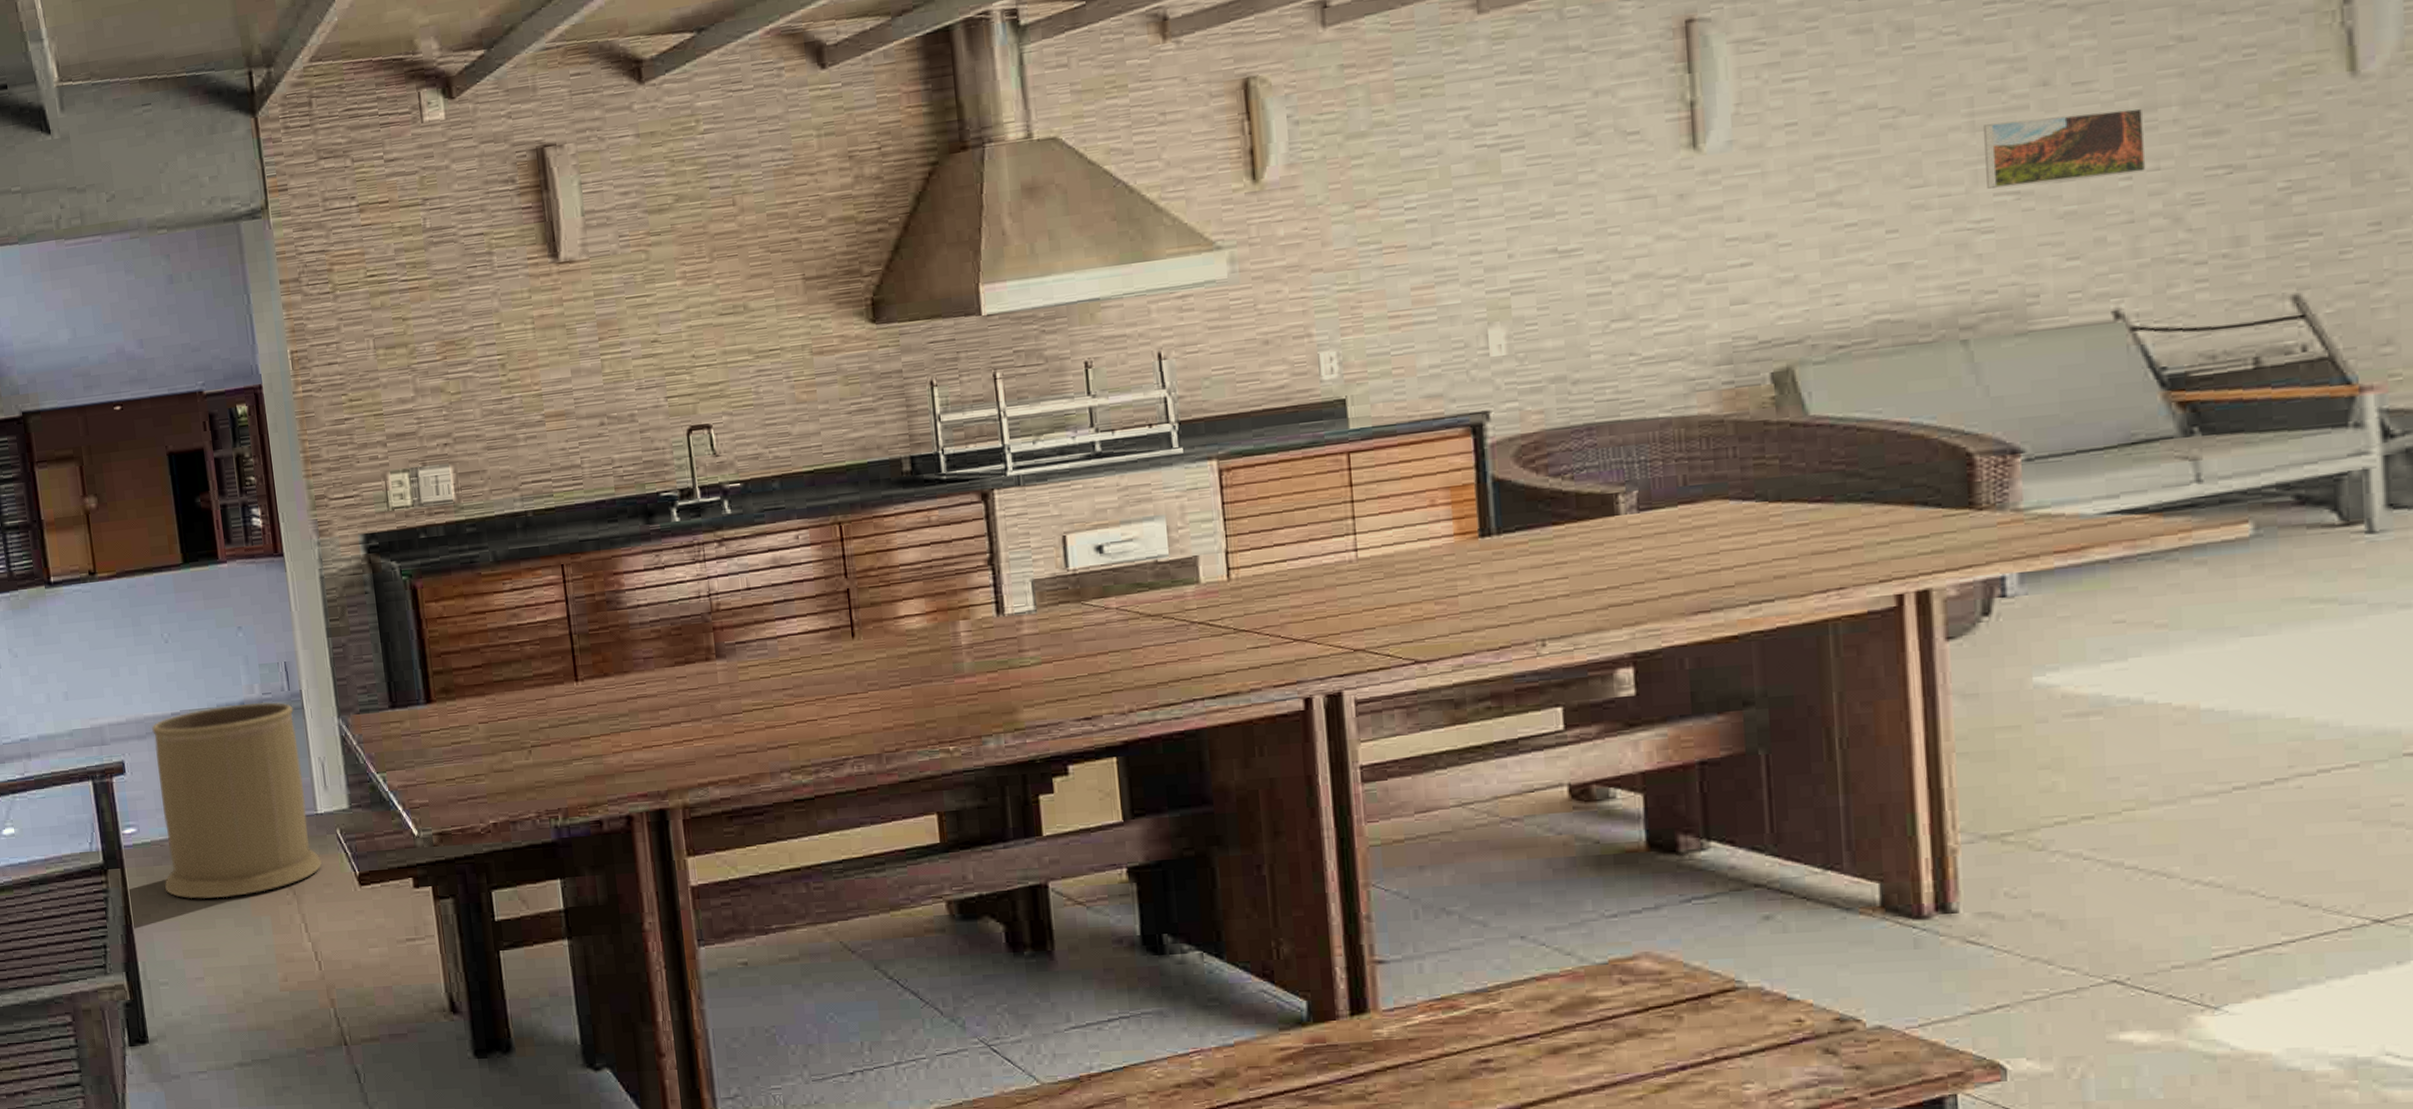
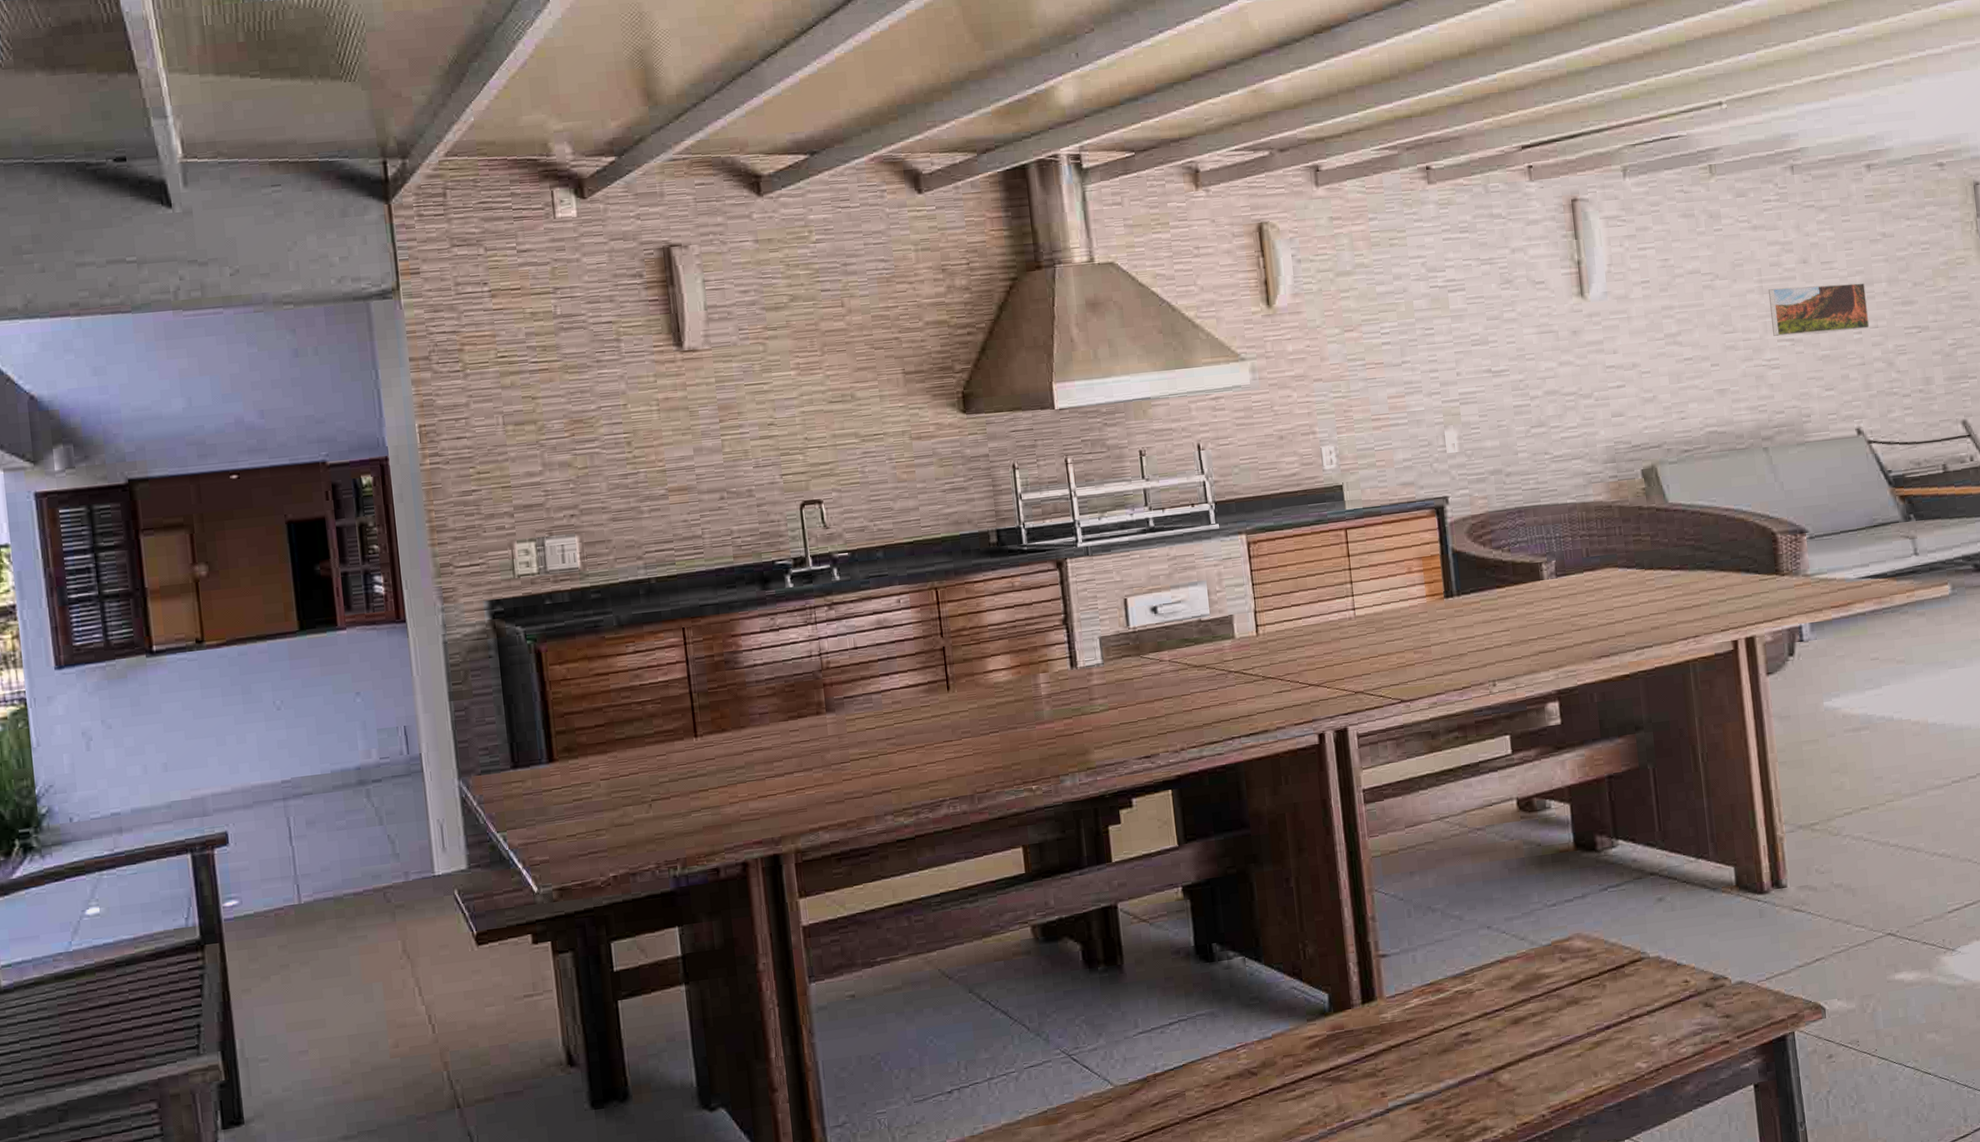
trash can: present [152,702,322,899] -> none [260,766,438,970]

